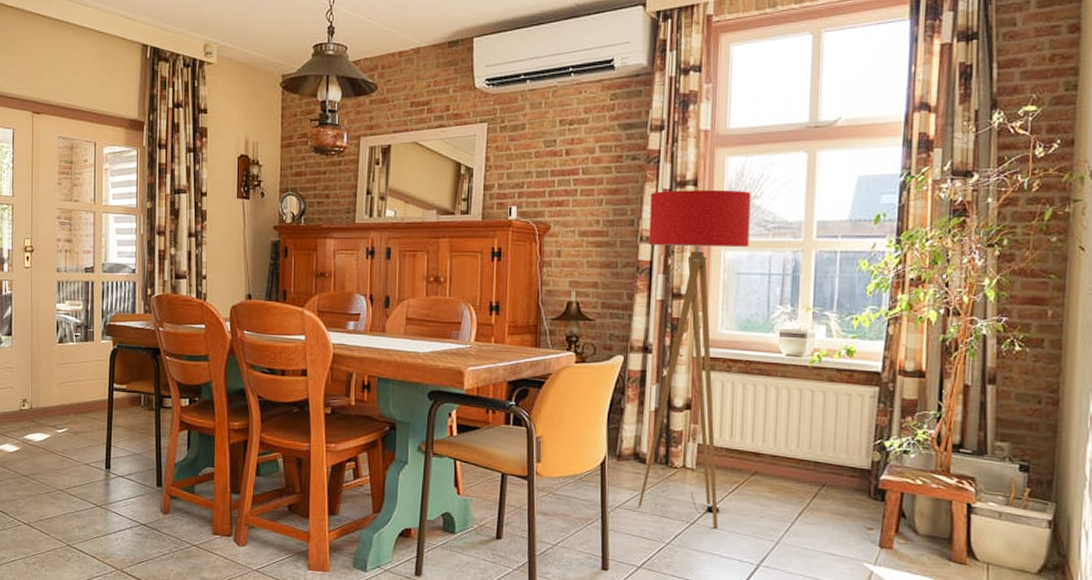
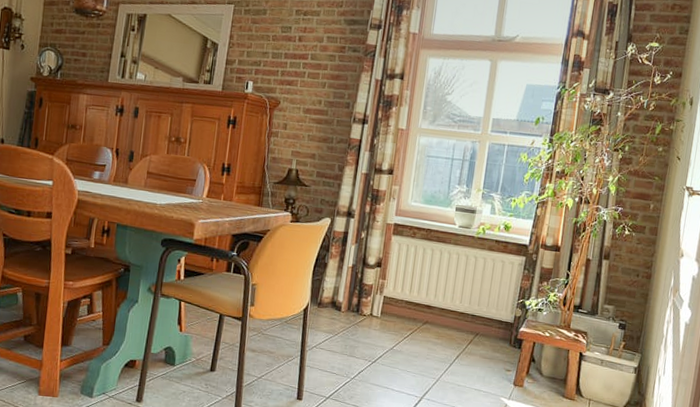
floor lamp: present [638,190,751,529] -> none [331,80,445,367]

